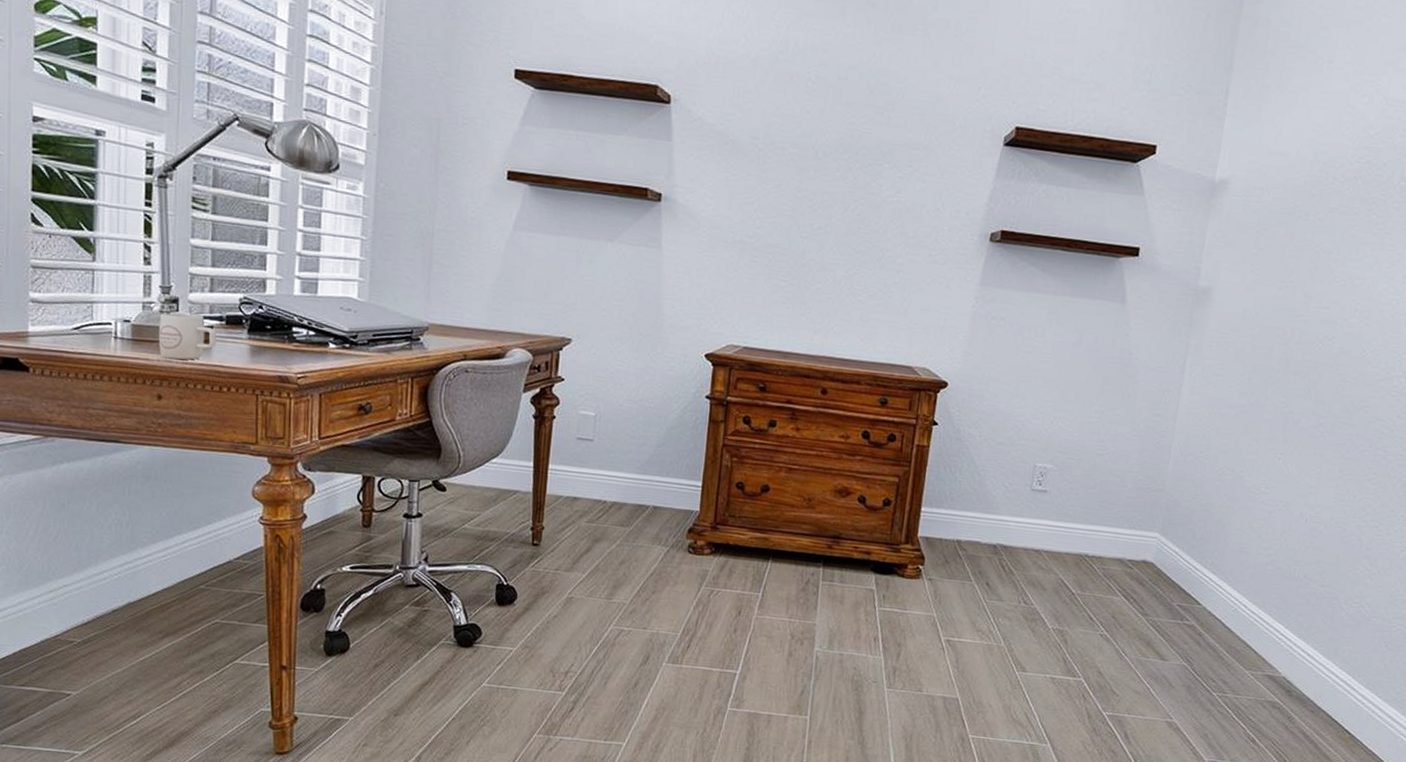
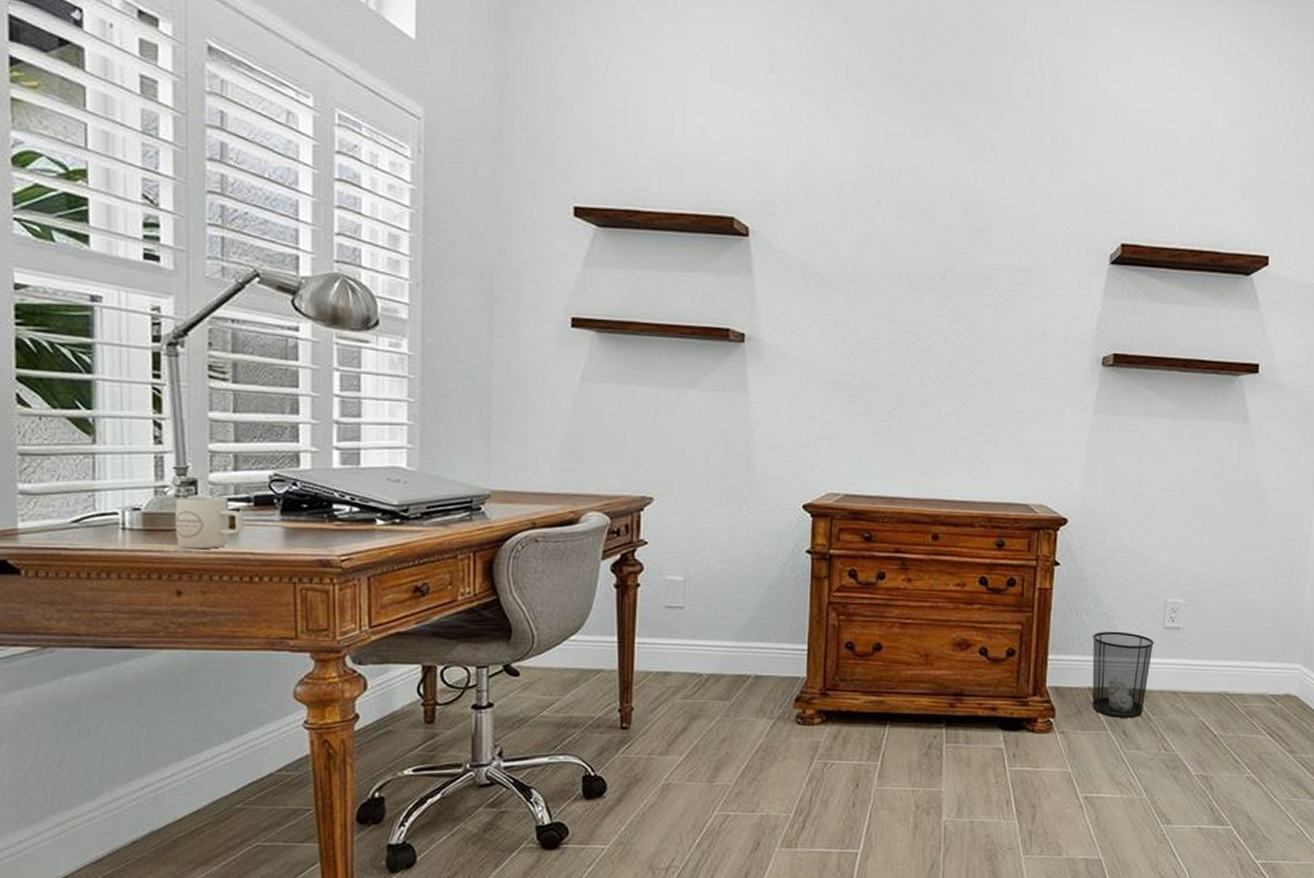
waste bin: none [959,489,1022,572] -> present [1092,631,1154,718]

